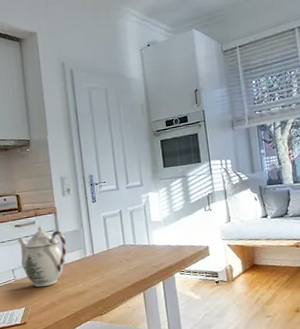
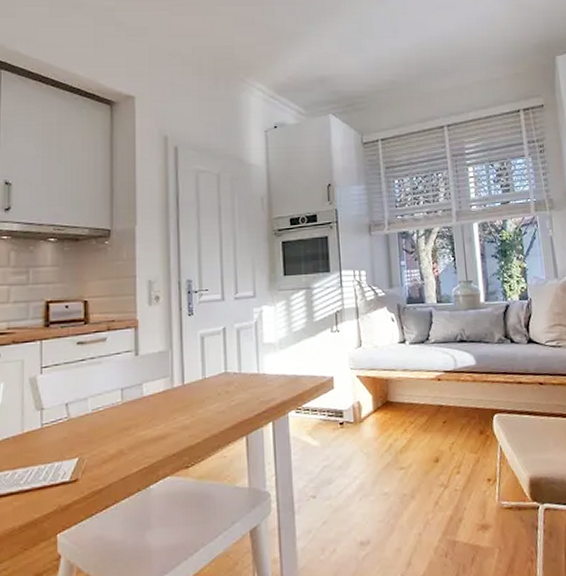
teapot: present [17,225,67,288] -> none [78,343,148,429]

